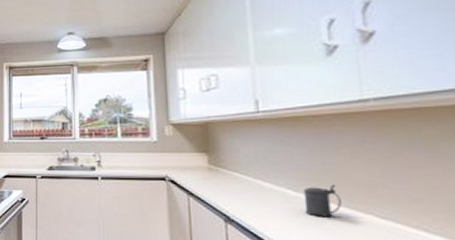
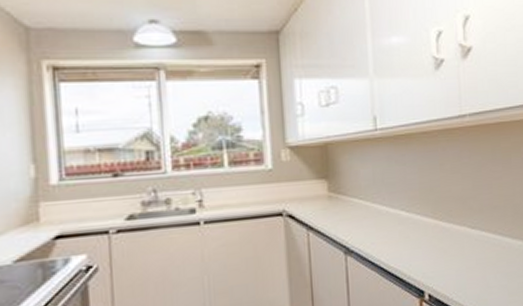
beer stein: present [303,184,341,218] -> none [414,201,443,235]

